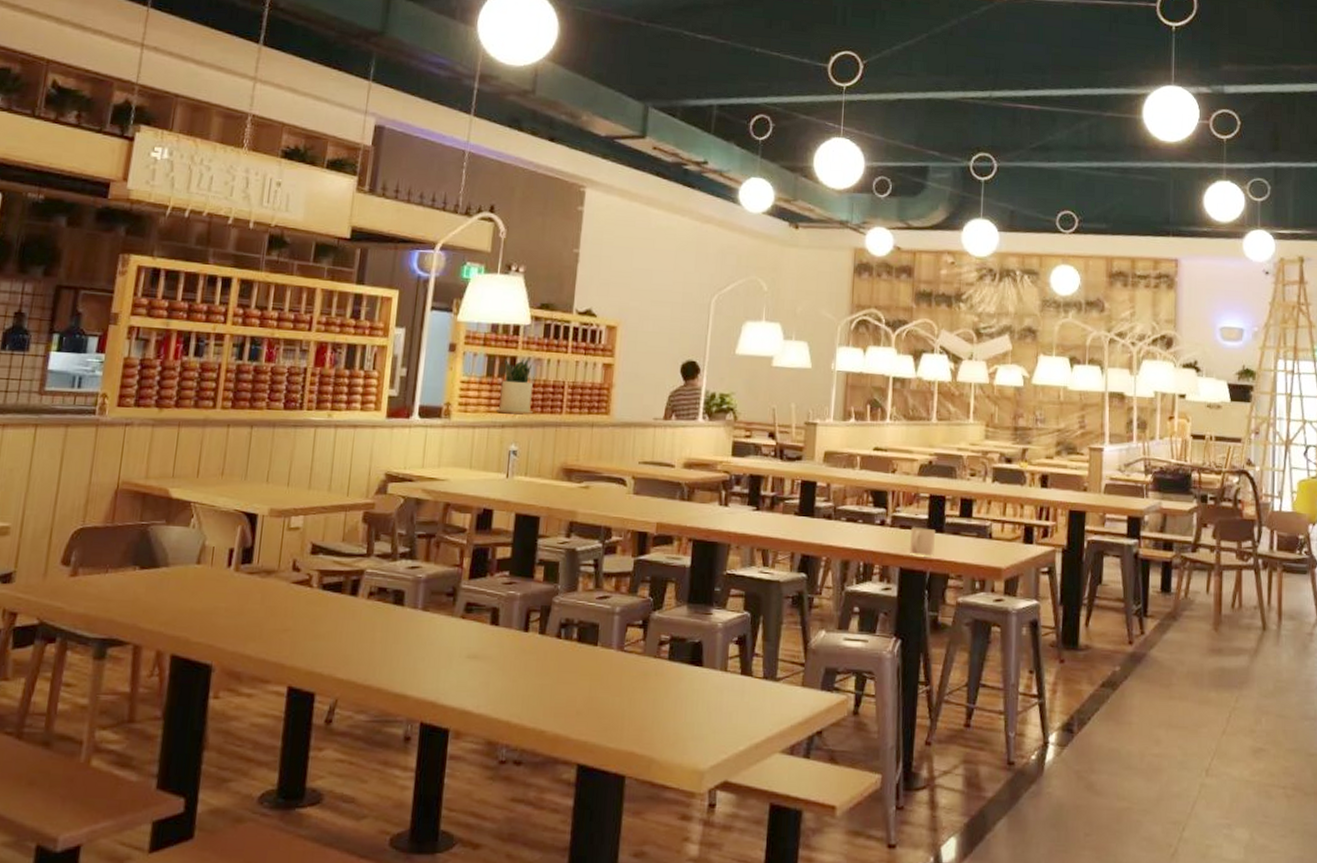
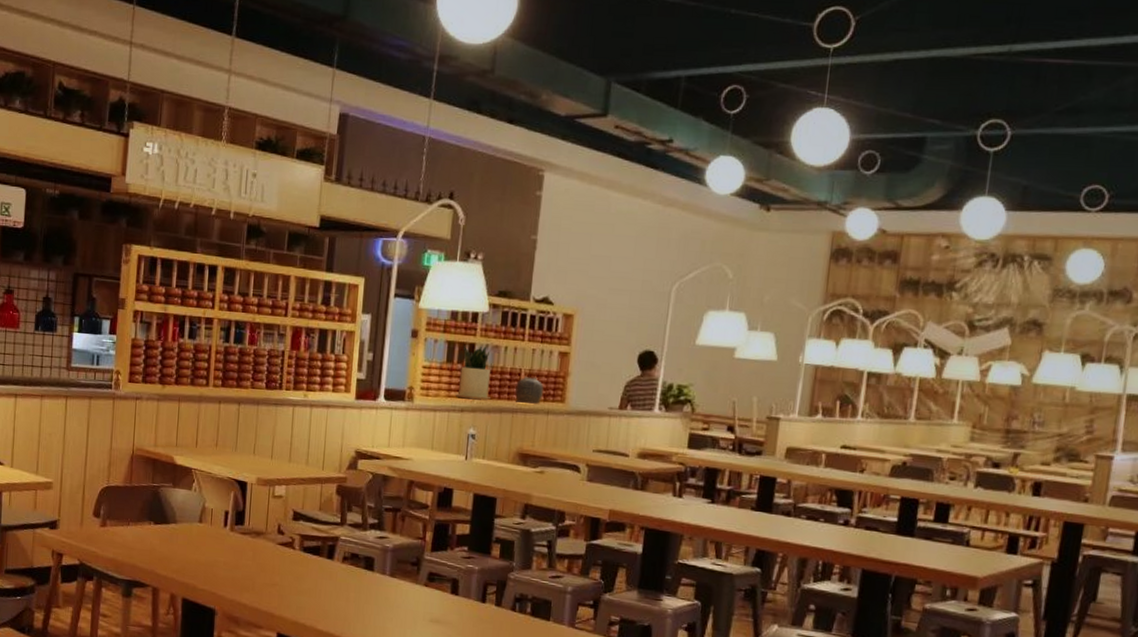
decorative jar: none [558,389,588,417] -> present [515,377,544,404]
mug: present [909,527,935,556] -> none [873,529,905,560]

